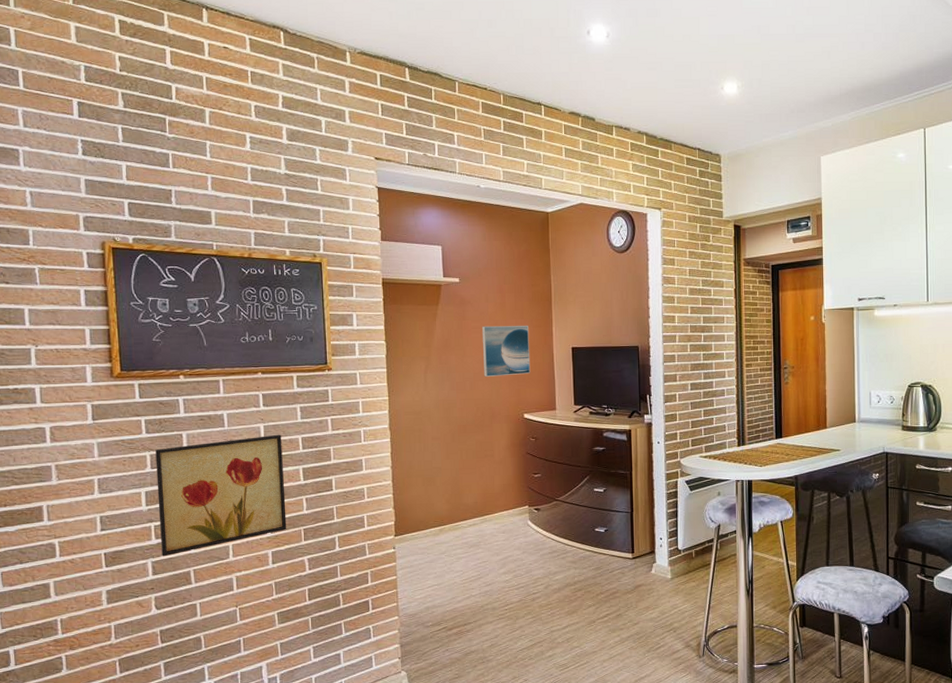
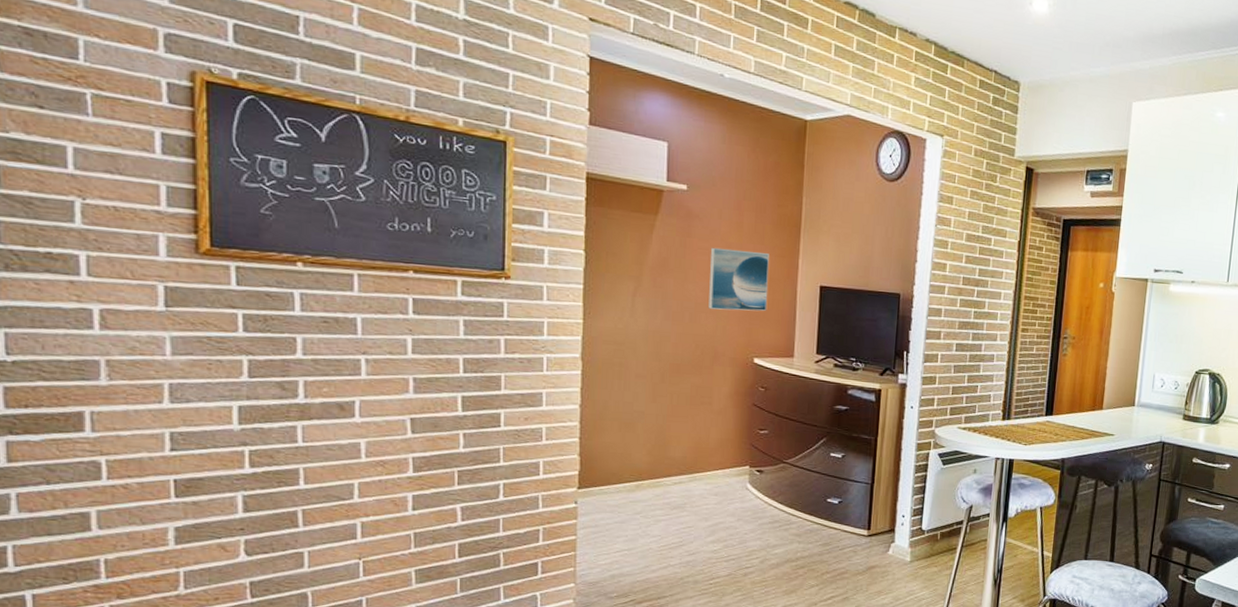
wall art: present [155,434,287,557] -> none [256,350,436,491]

